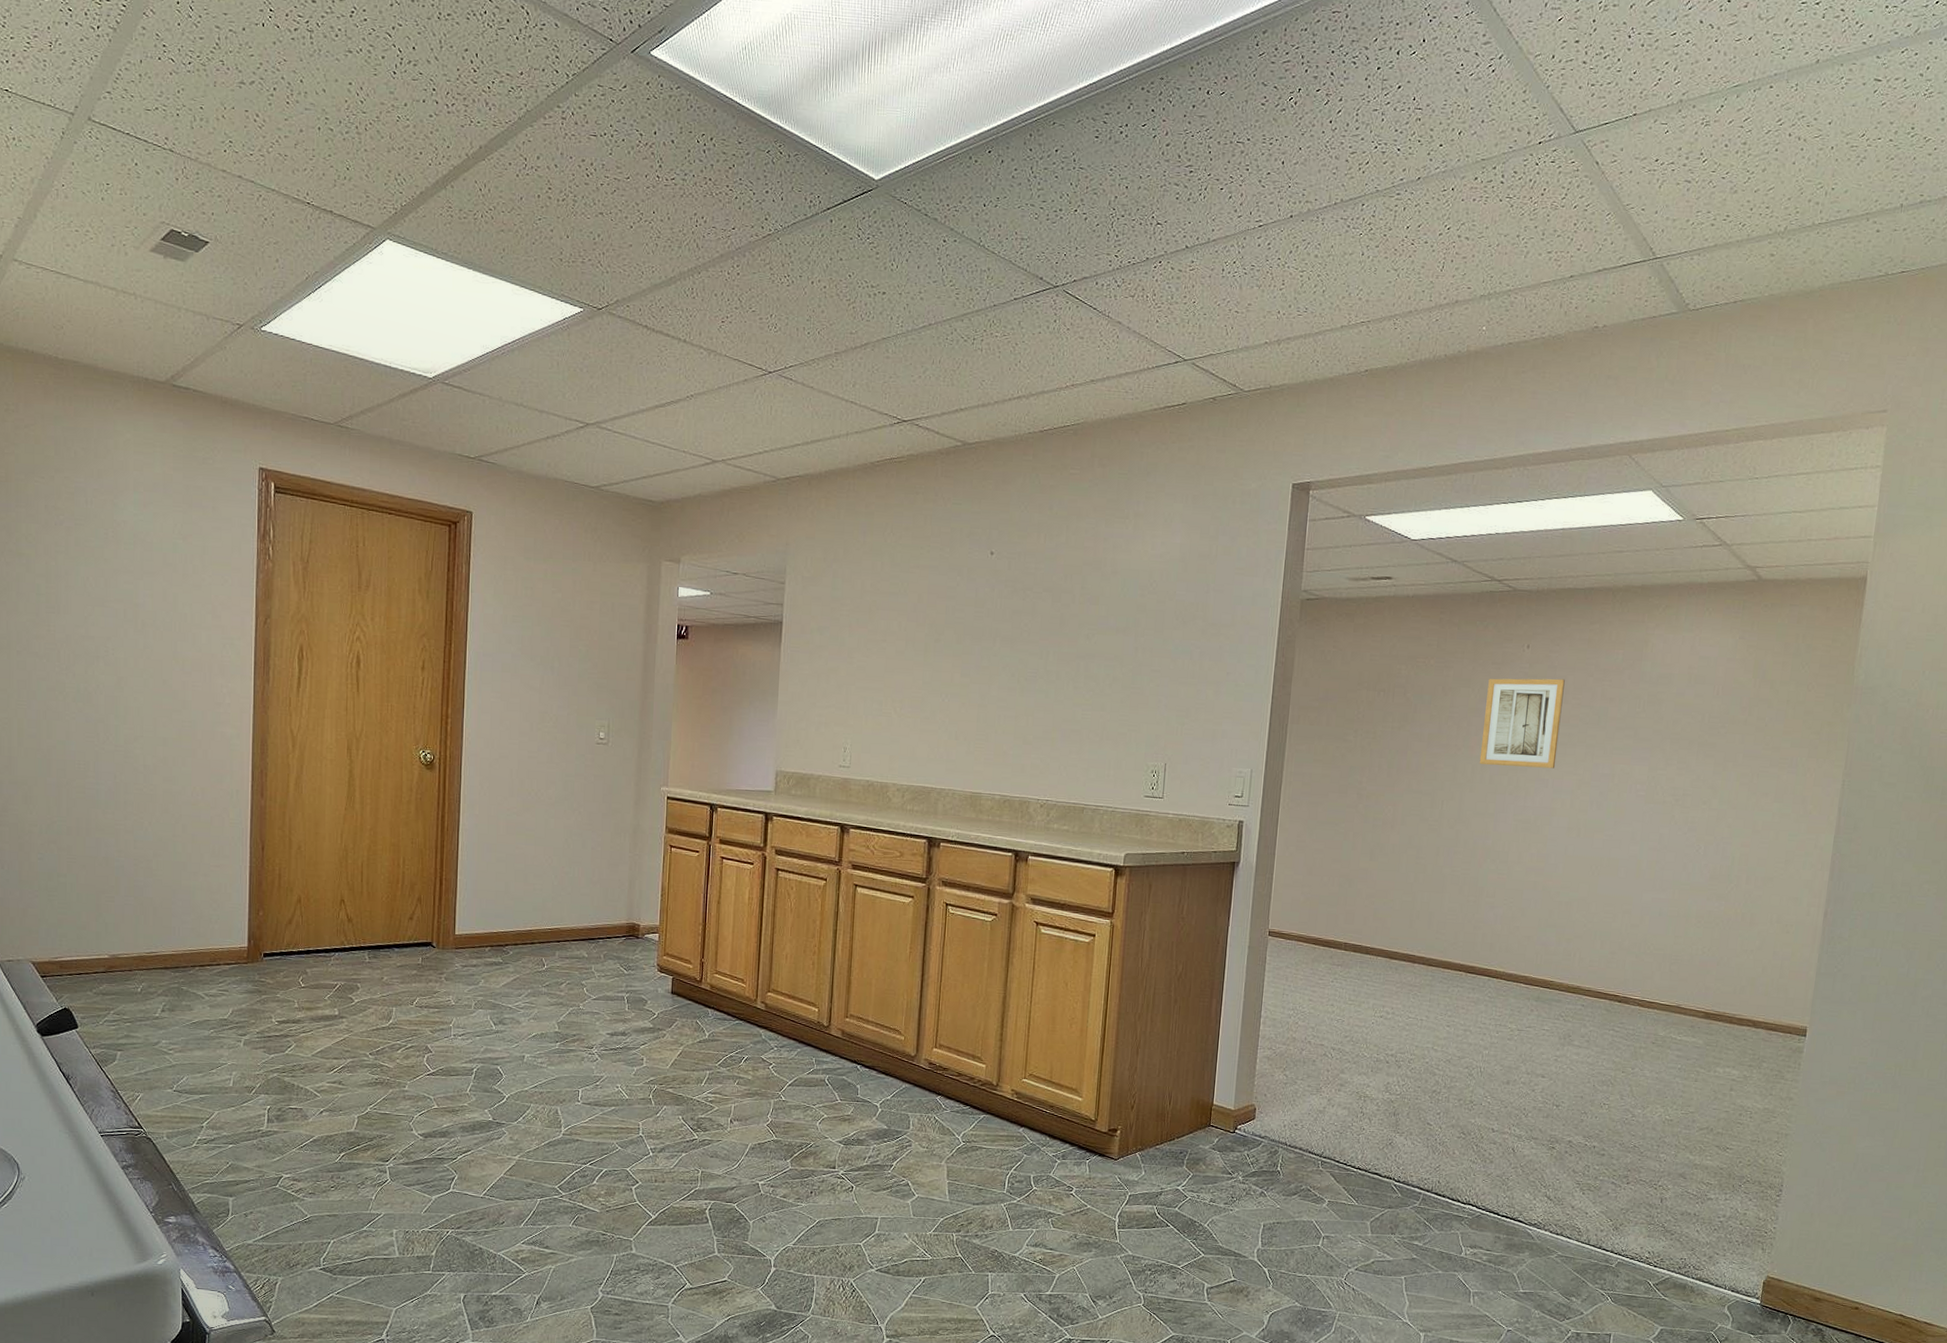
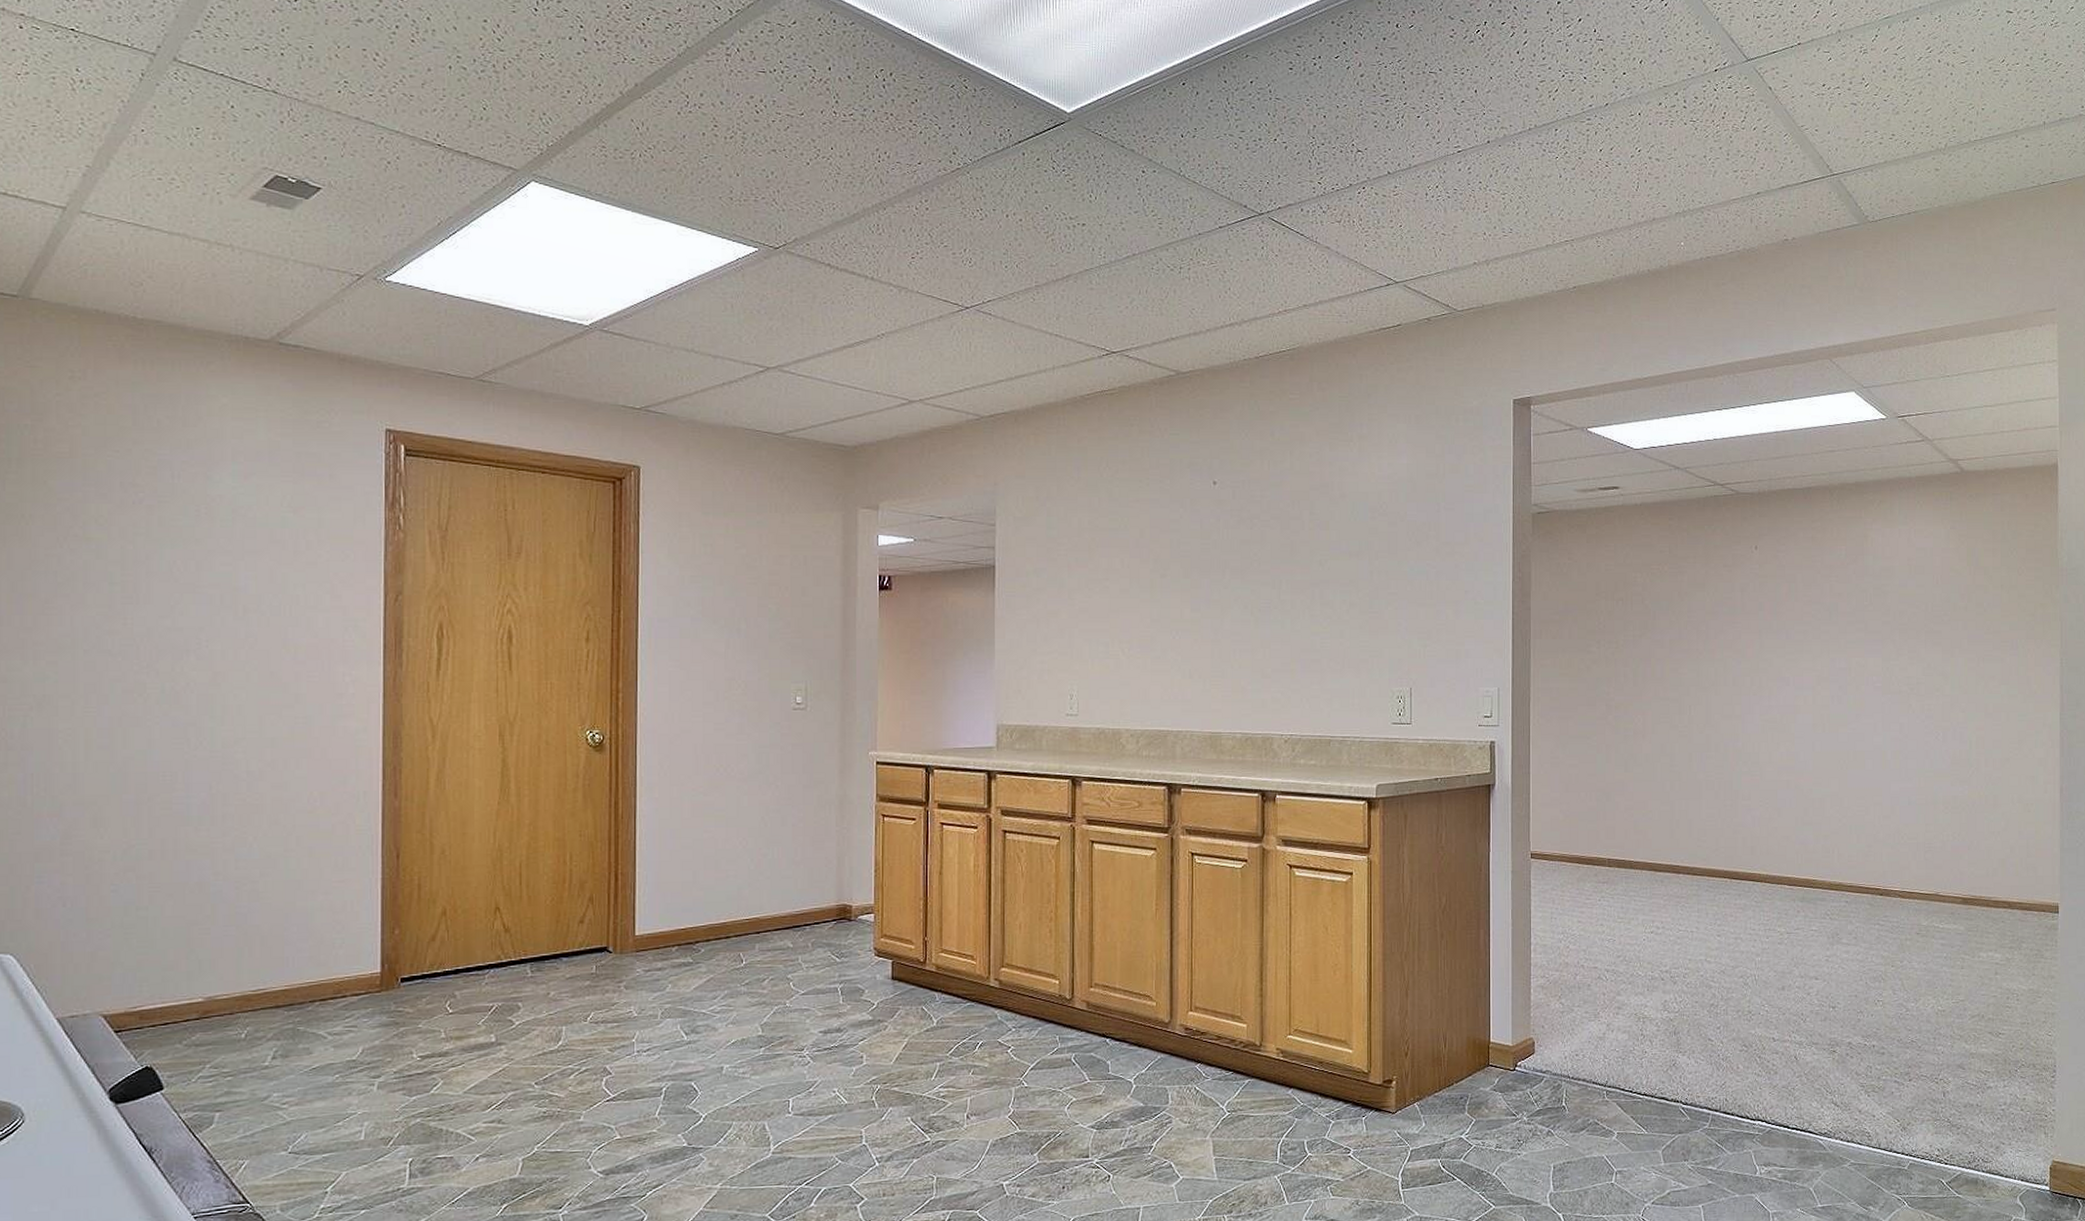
wall art: present [1479,678,1565,769] -> none [1721,577,1794,668]

